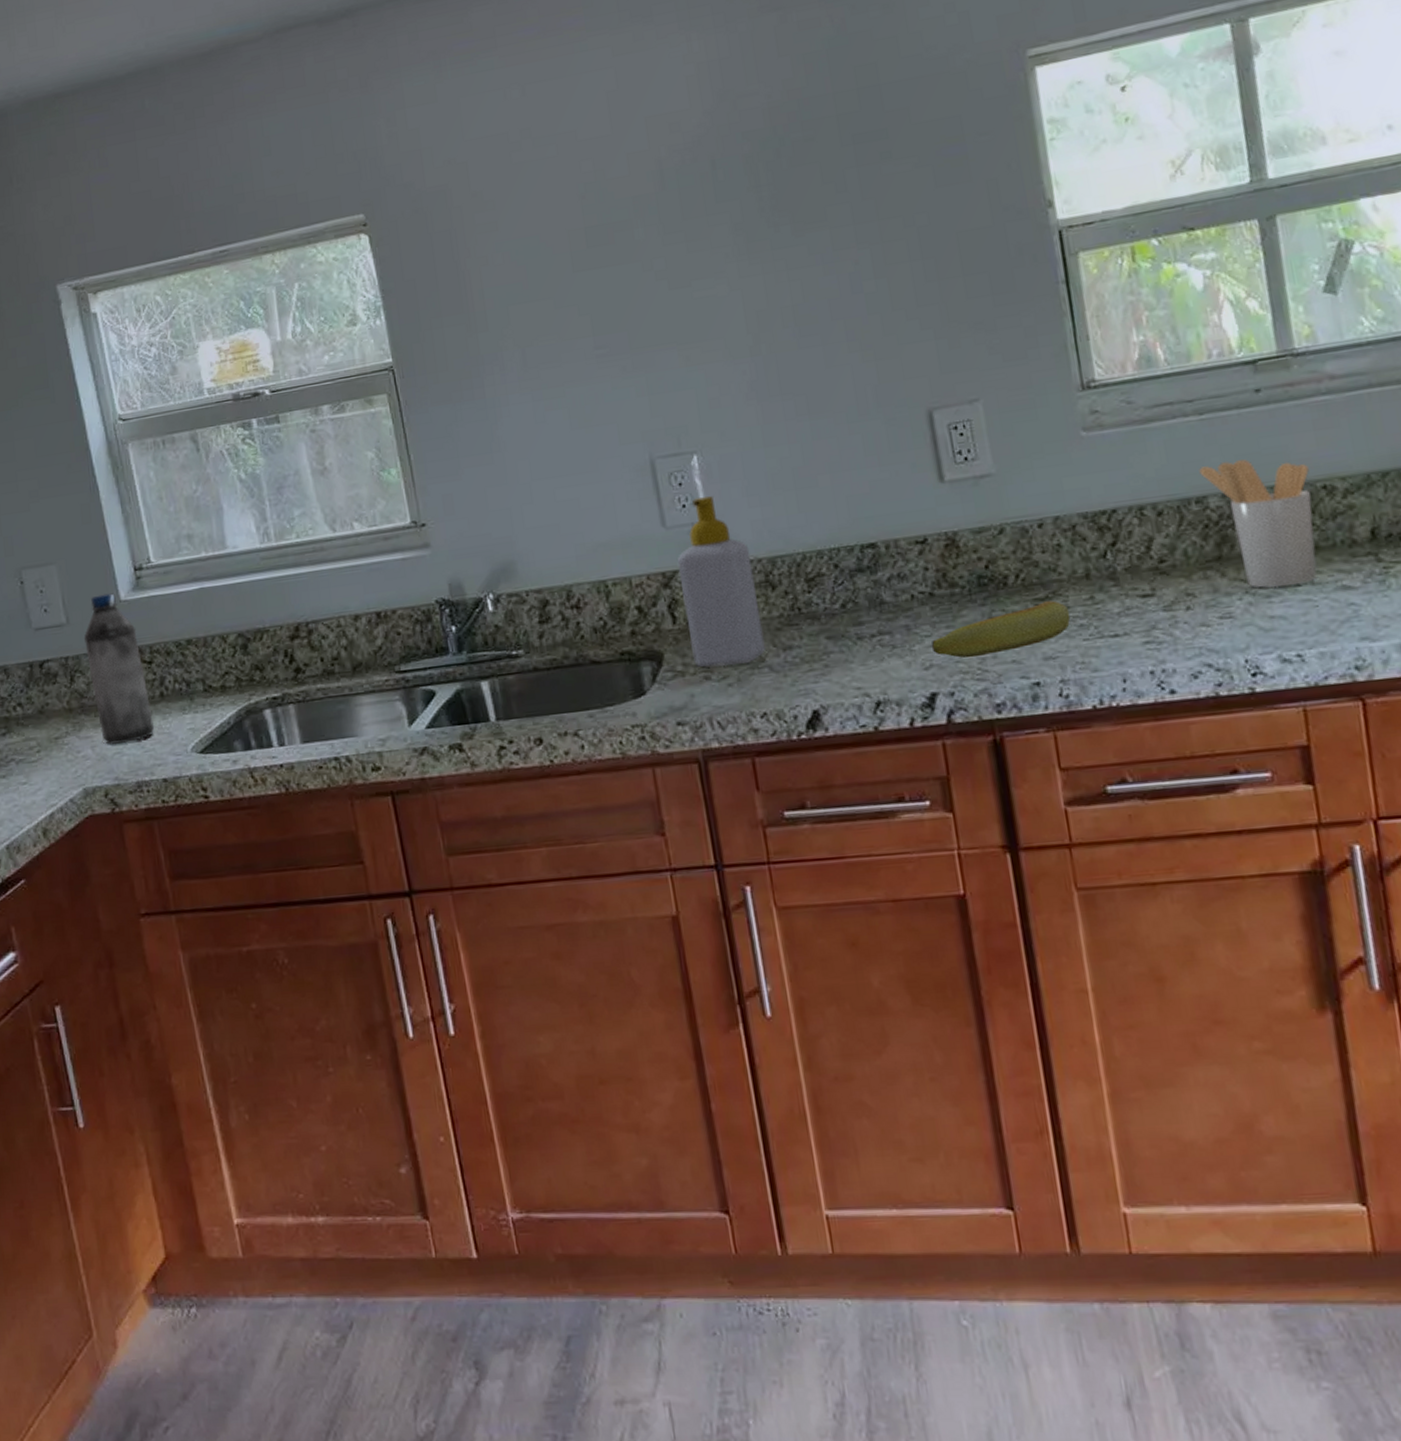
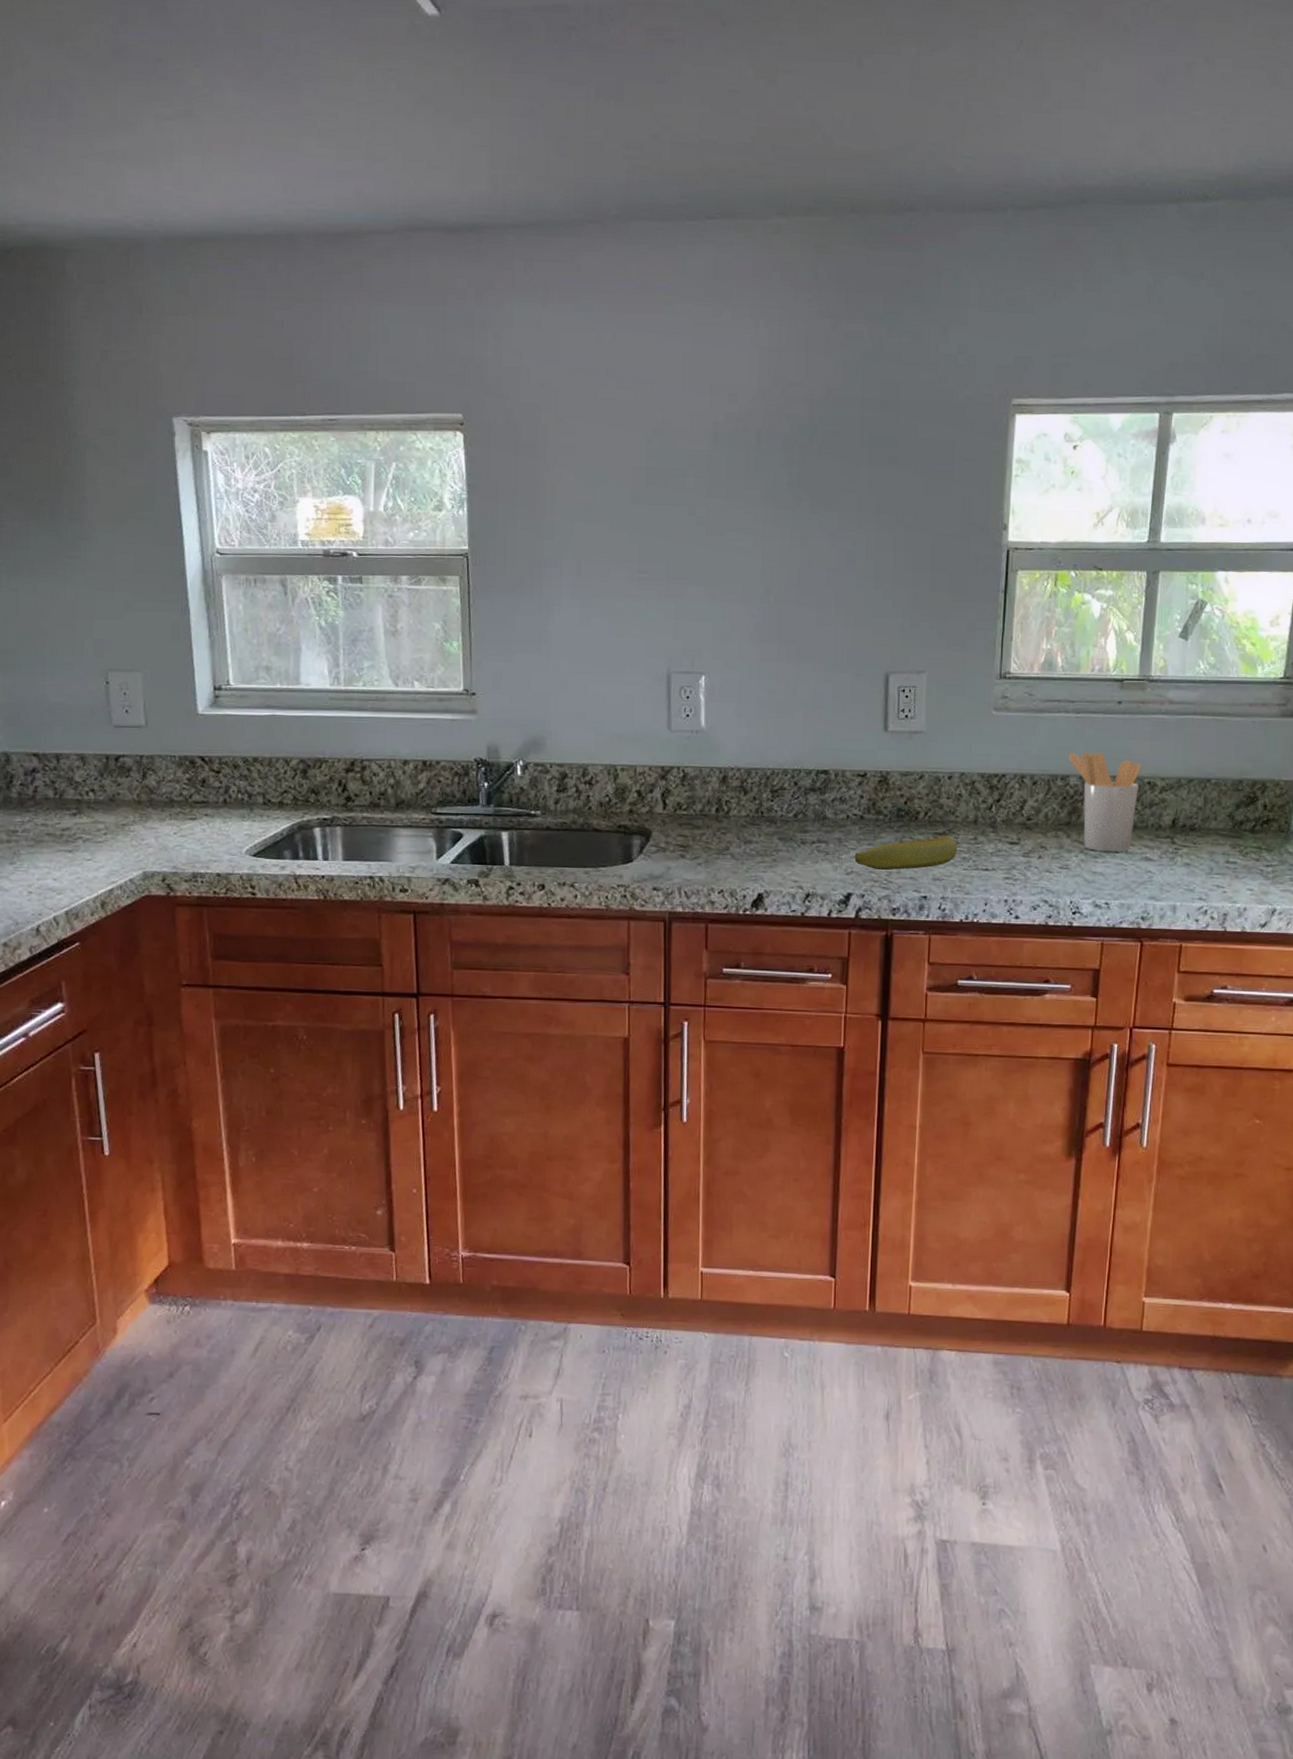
water bottle: present [83,593,155,745] -> none [159,705,215,838]
soap bottle: present [677,496,767,668] -> none [674,711,733,850]

